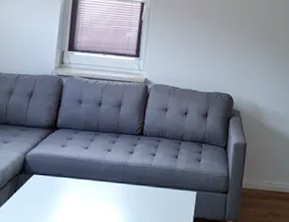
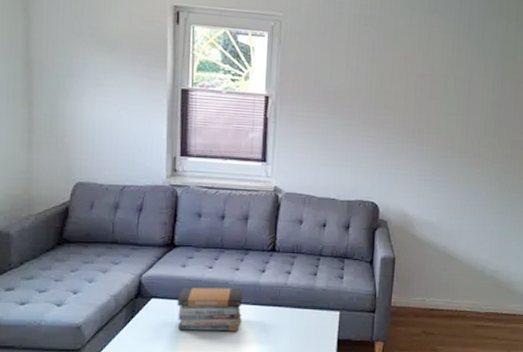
book stack: none [53,165,113,208] -> present [177,287,243,332]

